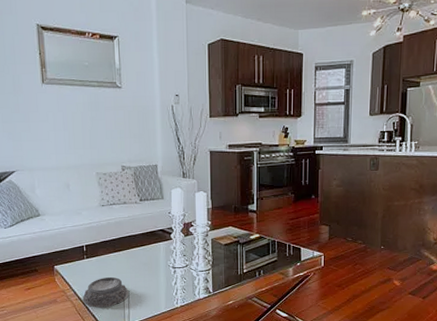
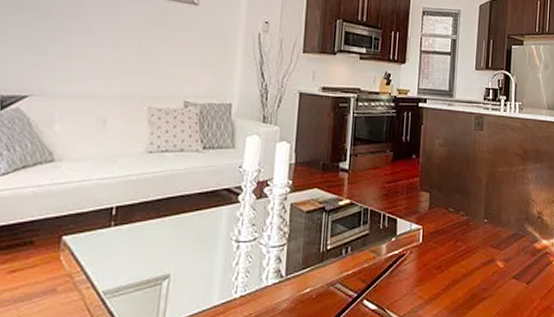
mortar: present [82,277,129,308] -> none [97,254,170,300]

